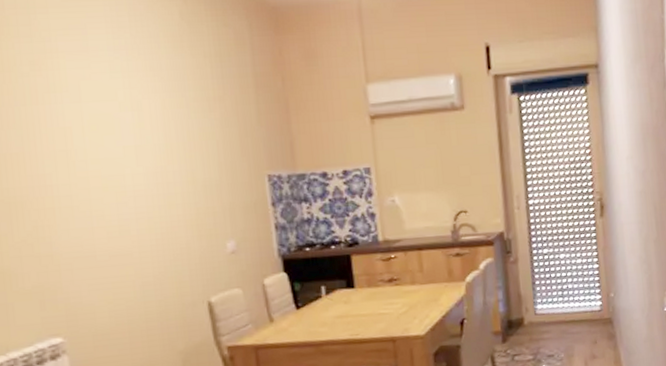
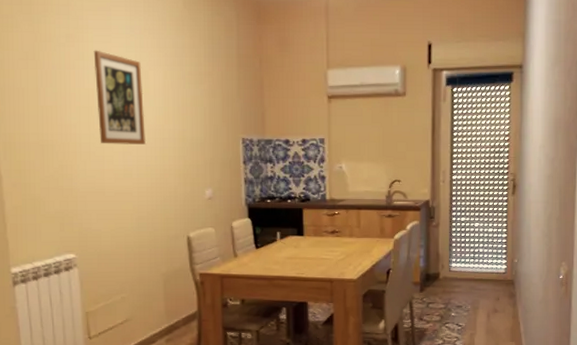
wall art: none [68,78,145,196] -> present [93,50,146,144]

